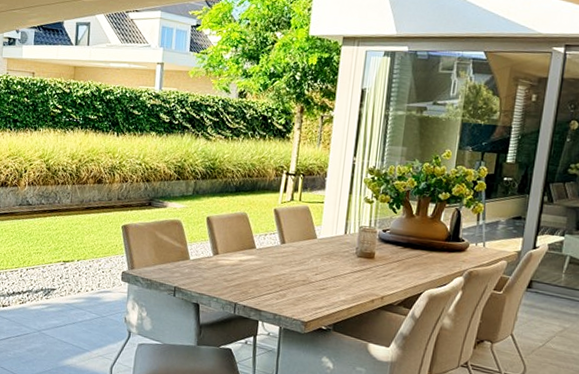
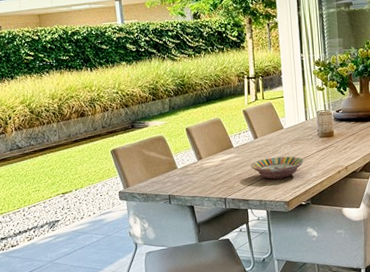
serving bowl: none [271,268,334,295] -> present [250,156,304,179]

